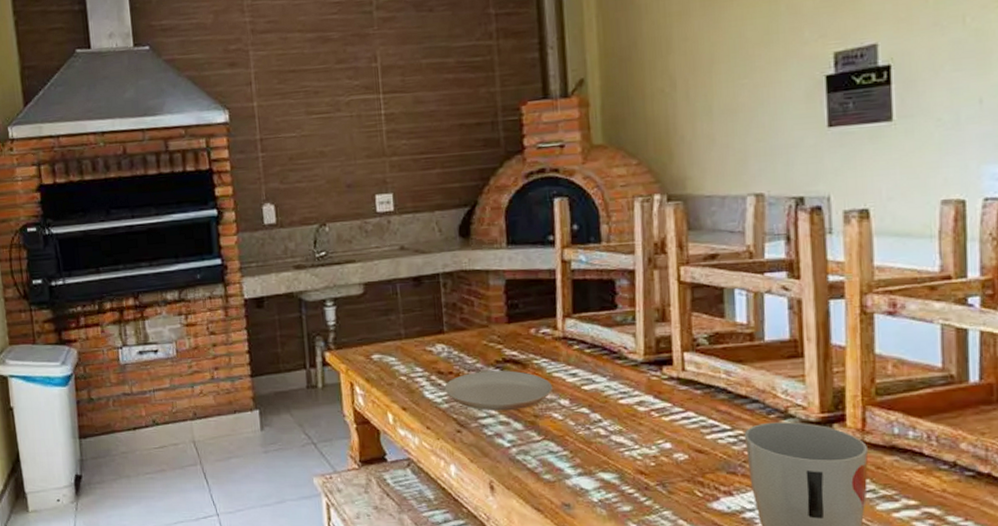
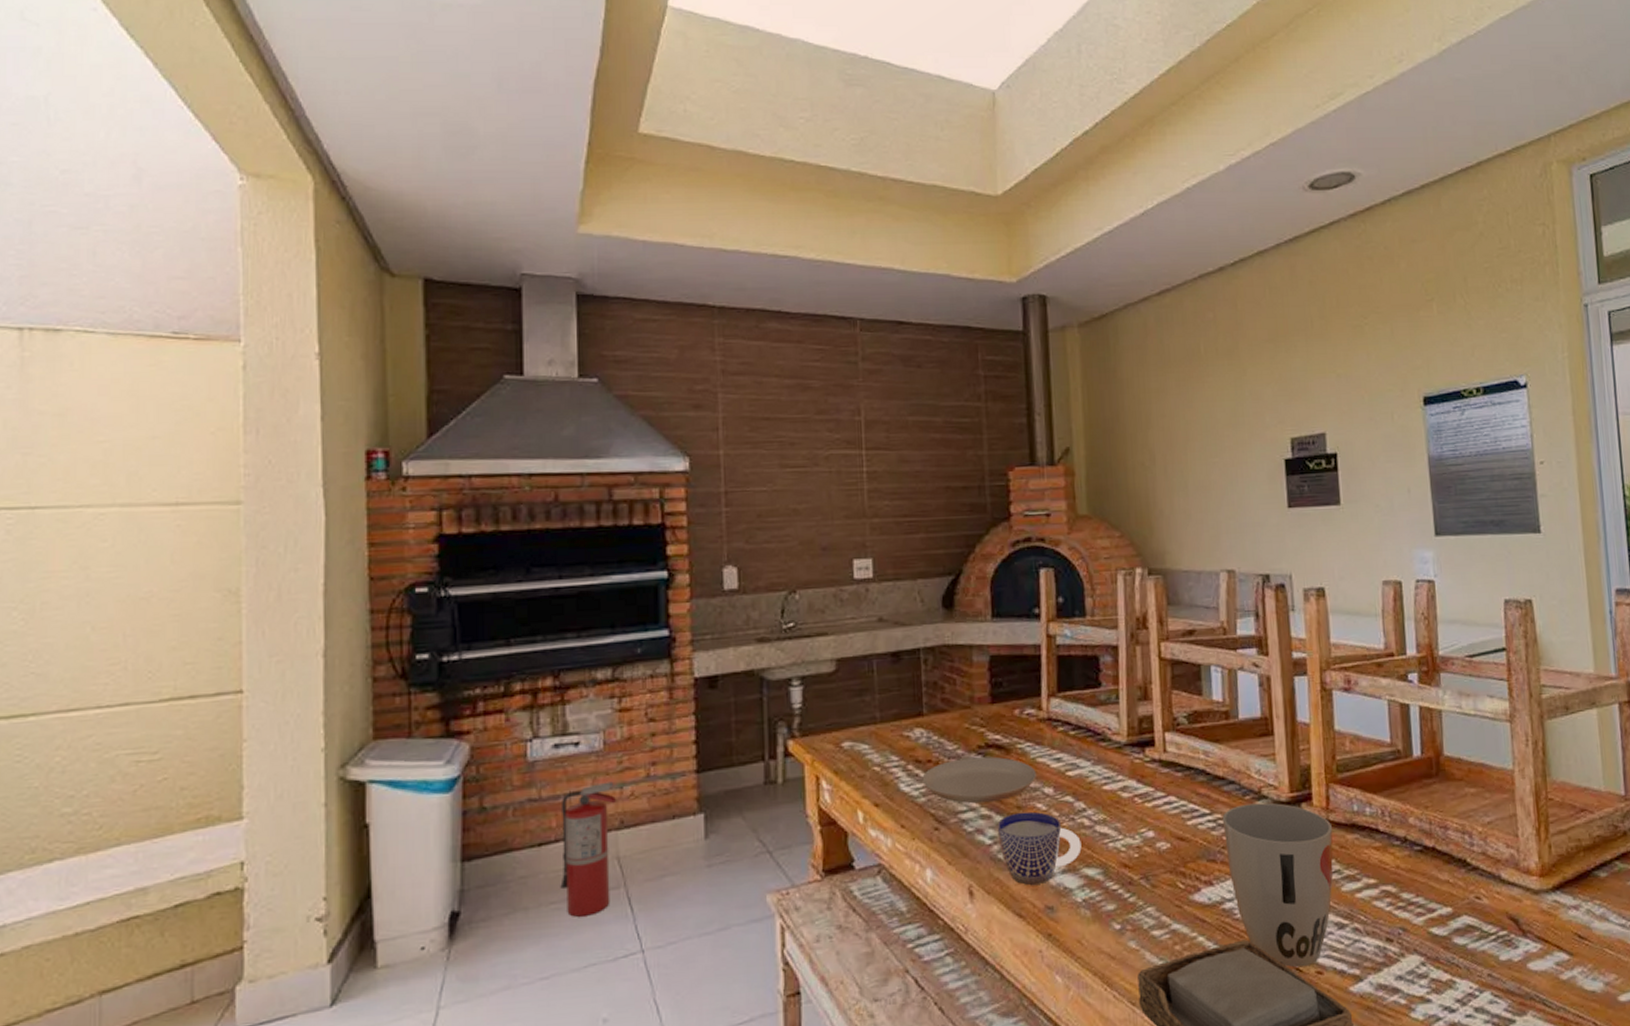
fire extinguisher: none [148,382,191,485] -> present [560,781,617,917]
cup: none [515,420,597,484] -> present [997,811,1082,885]

